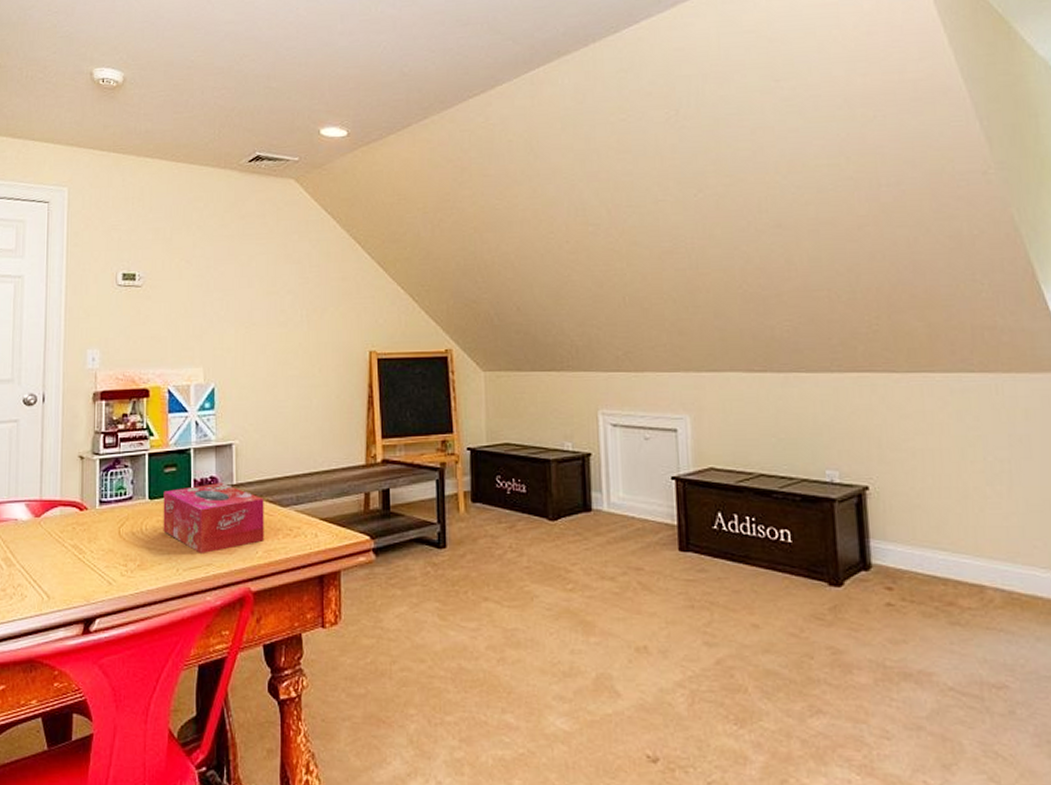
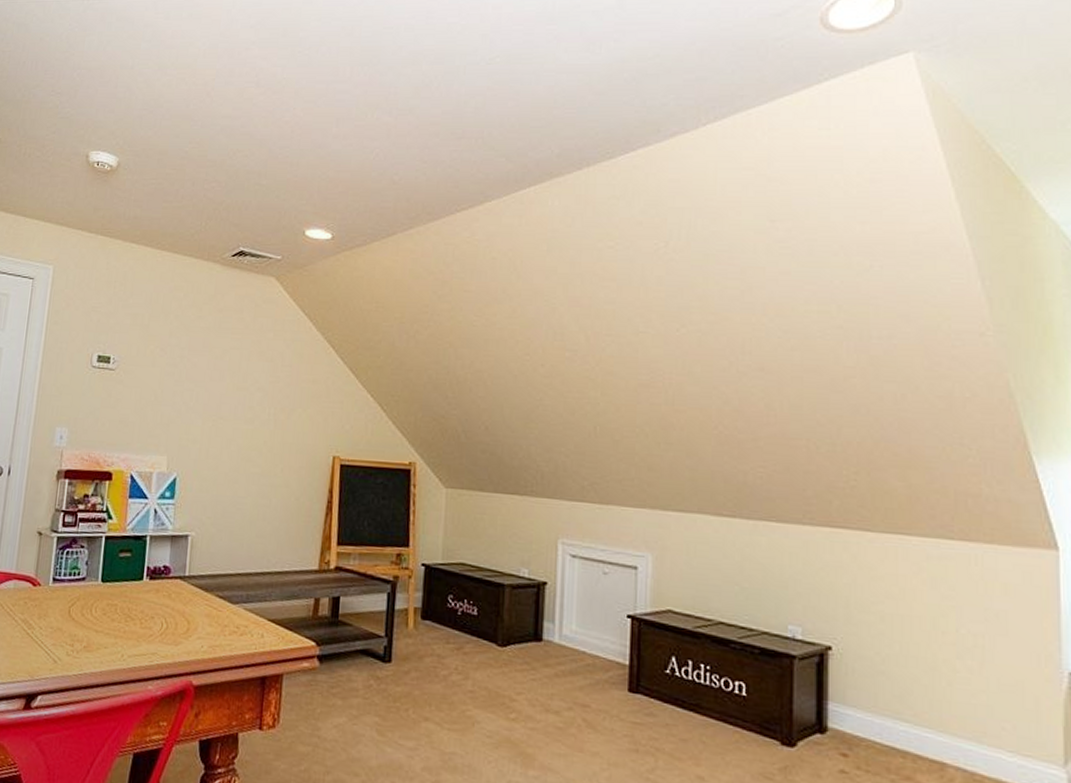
tissue box: present [163,483,264,555] -> none [112,572,215,643]

